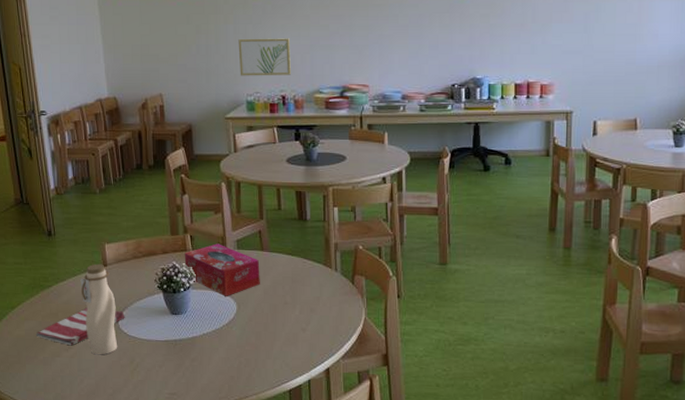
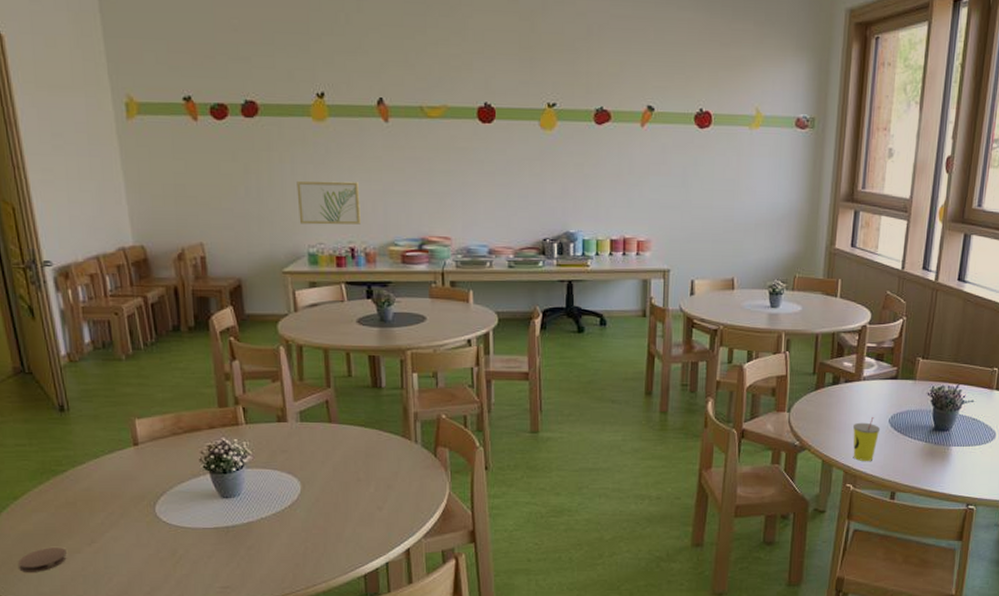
coaster: none [13,351,49,371] -> present [18,547,67,572]
dish towel: present [36,307,125,346] -> none [47,494,163,540]
water bottle: present [80,263,118,355] -> none [104,442,155,549]
tissue box: present [184,243,260,296] -> none [235,416,328,475]

